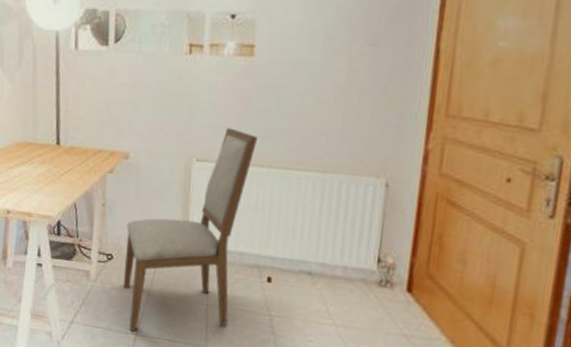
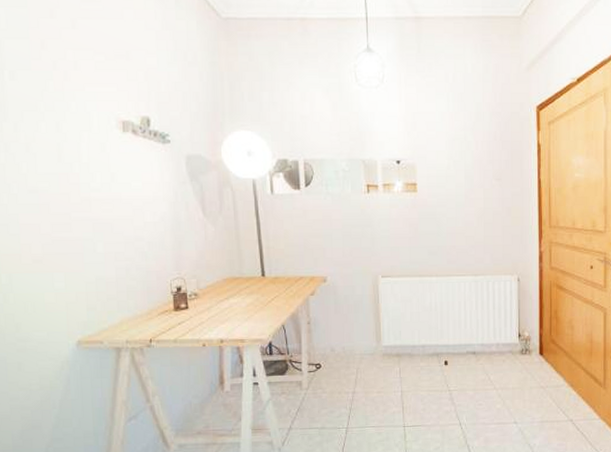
chair: present [122,128,259,331] -> none [330,249,427,425]

